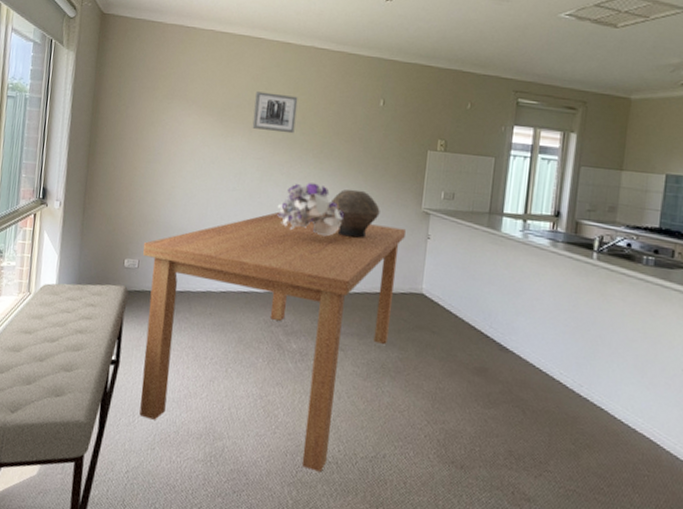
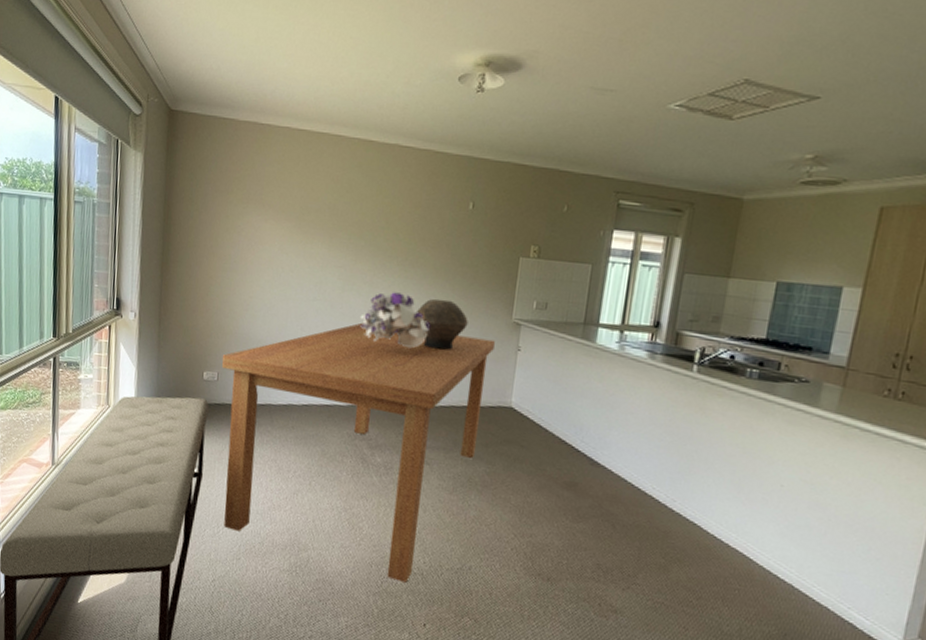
wall art: present [252,91,298,134] -> none [332,194,381,240]

